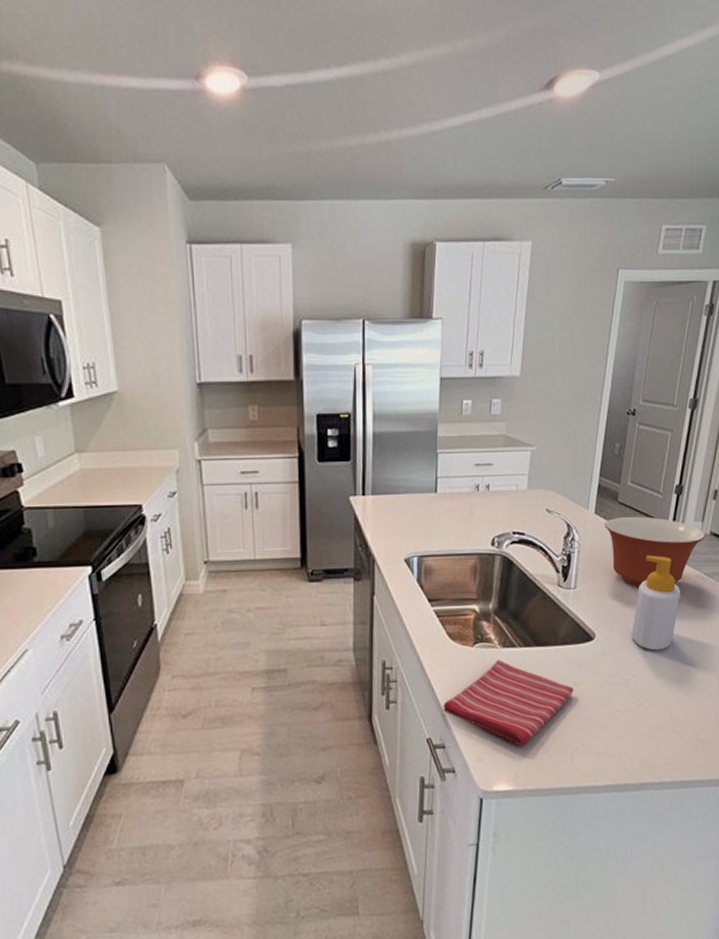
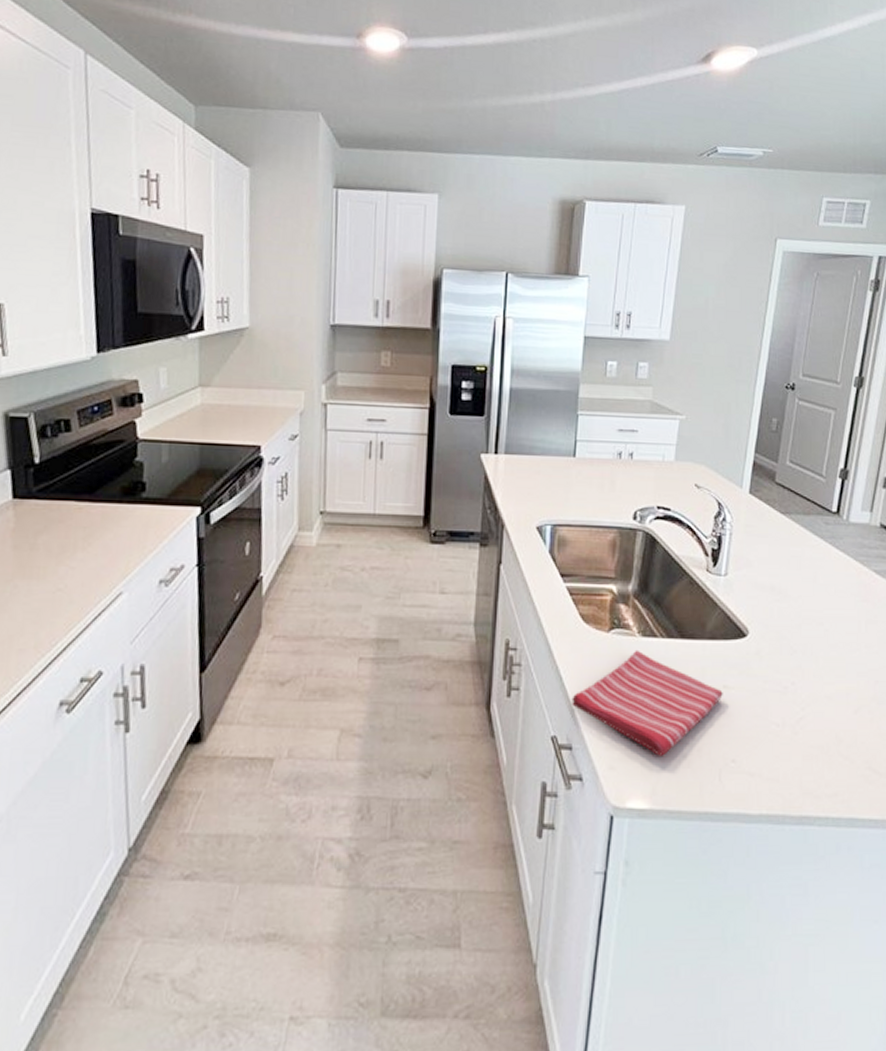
mixing bowl: present [605,516,706,587] -> none [760,499,875,580]
soap bottle: present [632,555,681,651] -> none [791,544,848,656]

